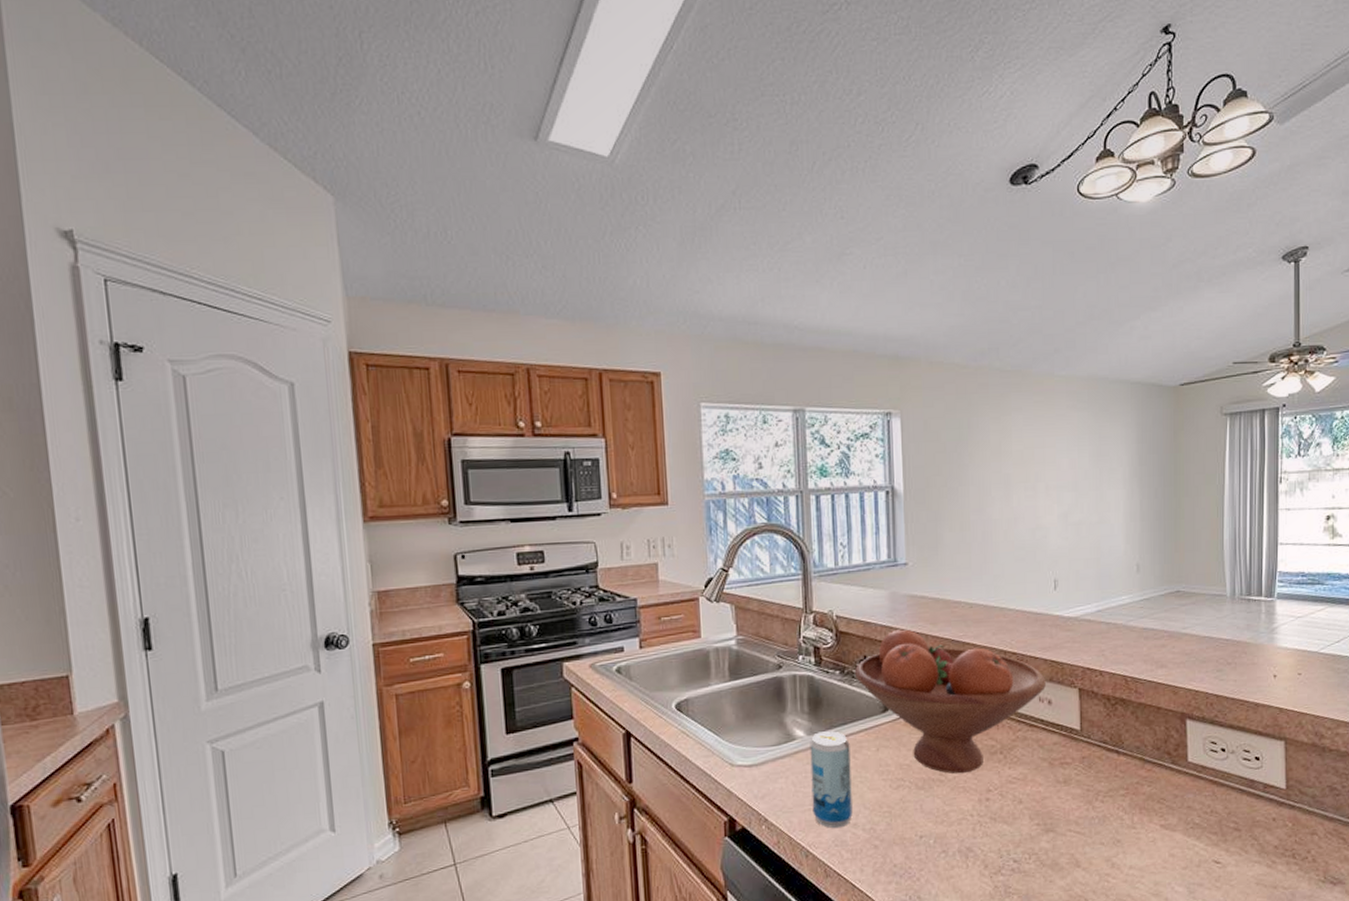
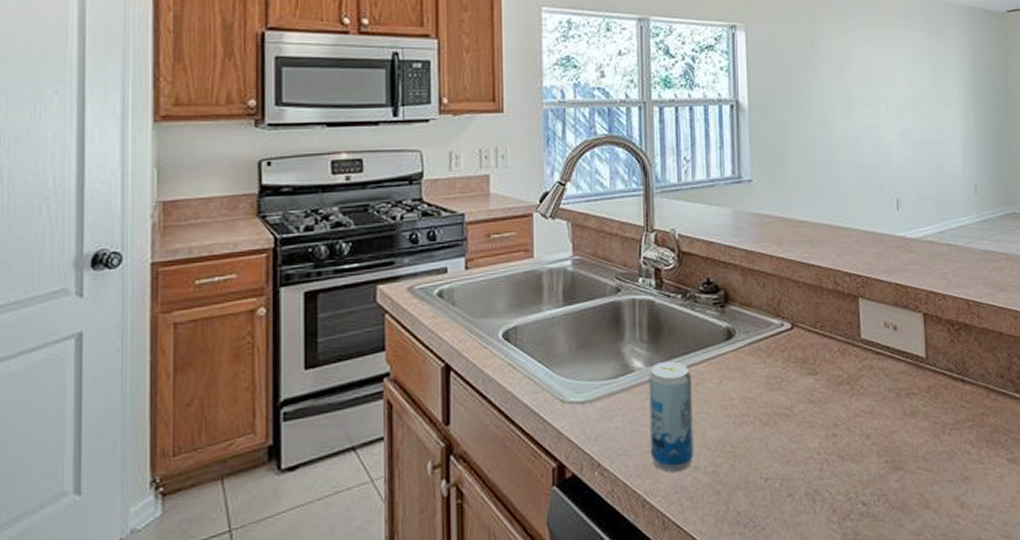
fruit bowl: present [854,629,1047,774] -> none [697,249,892,408]

